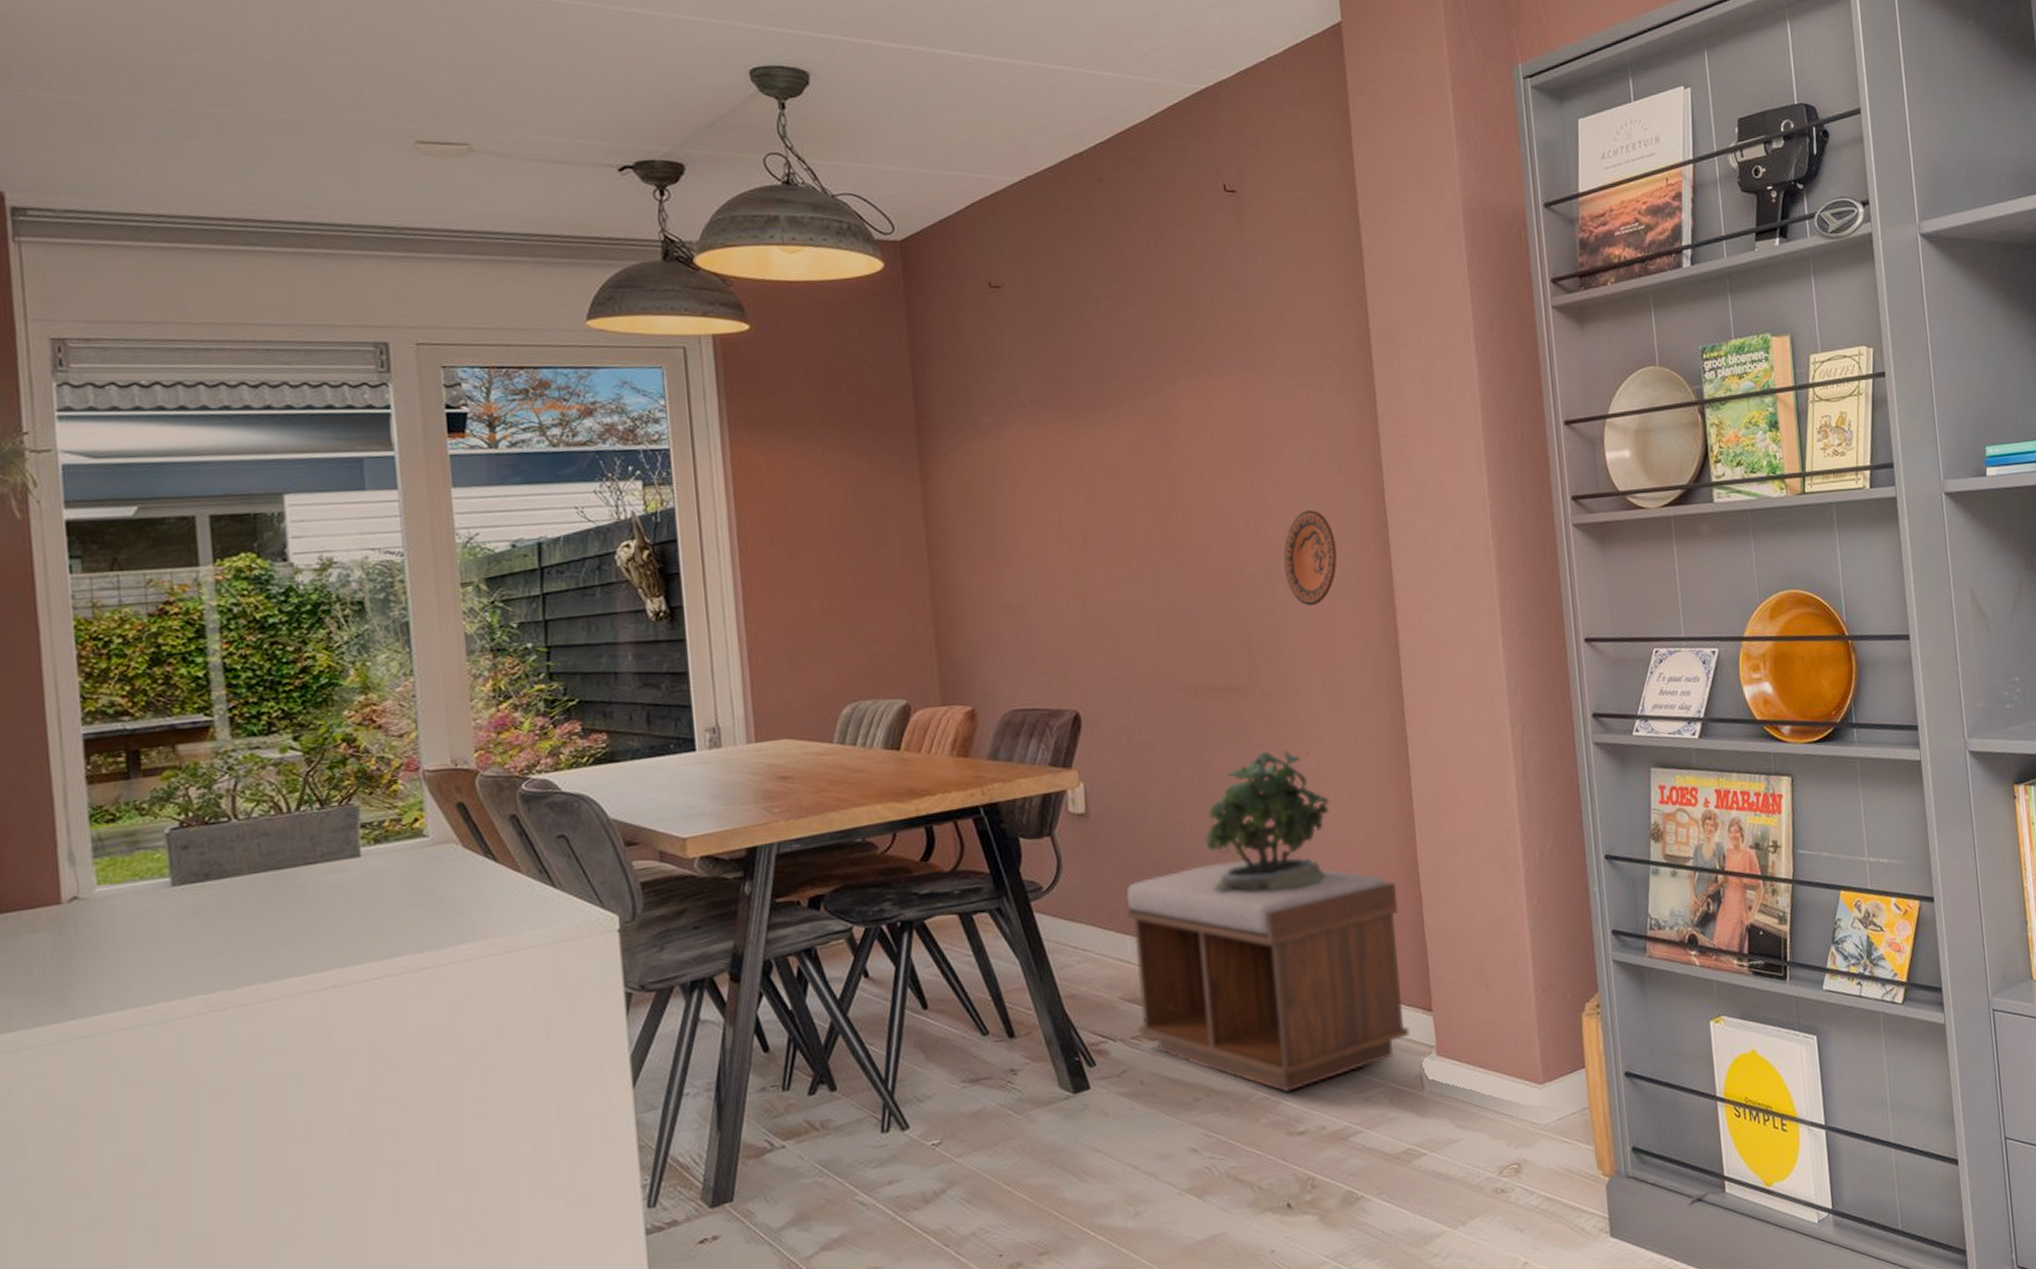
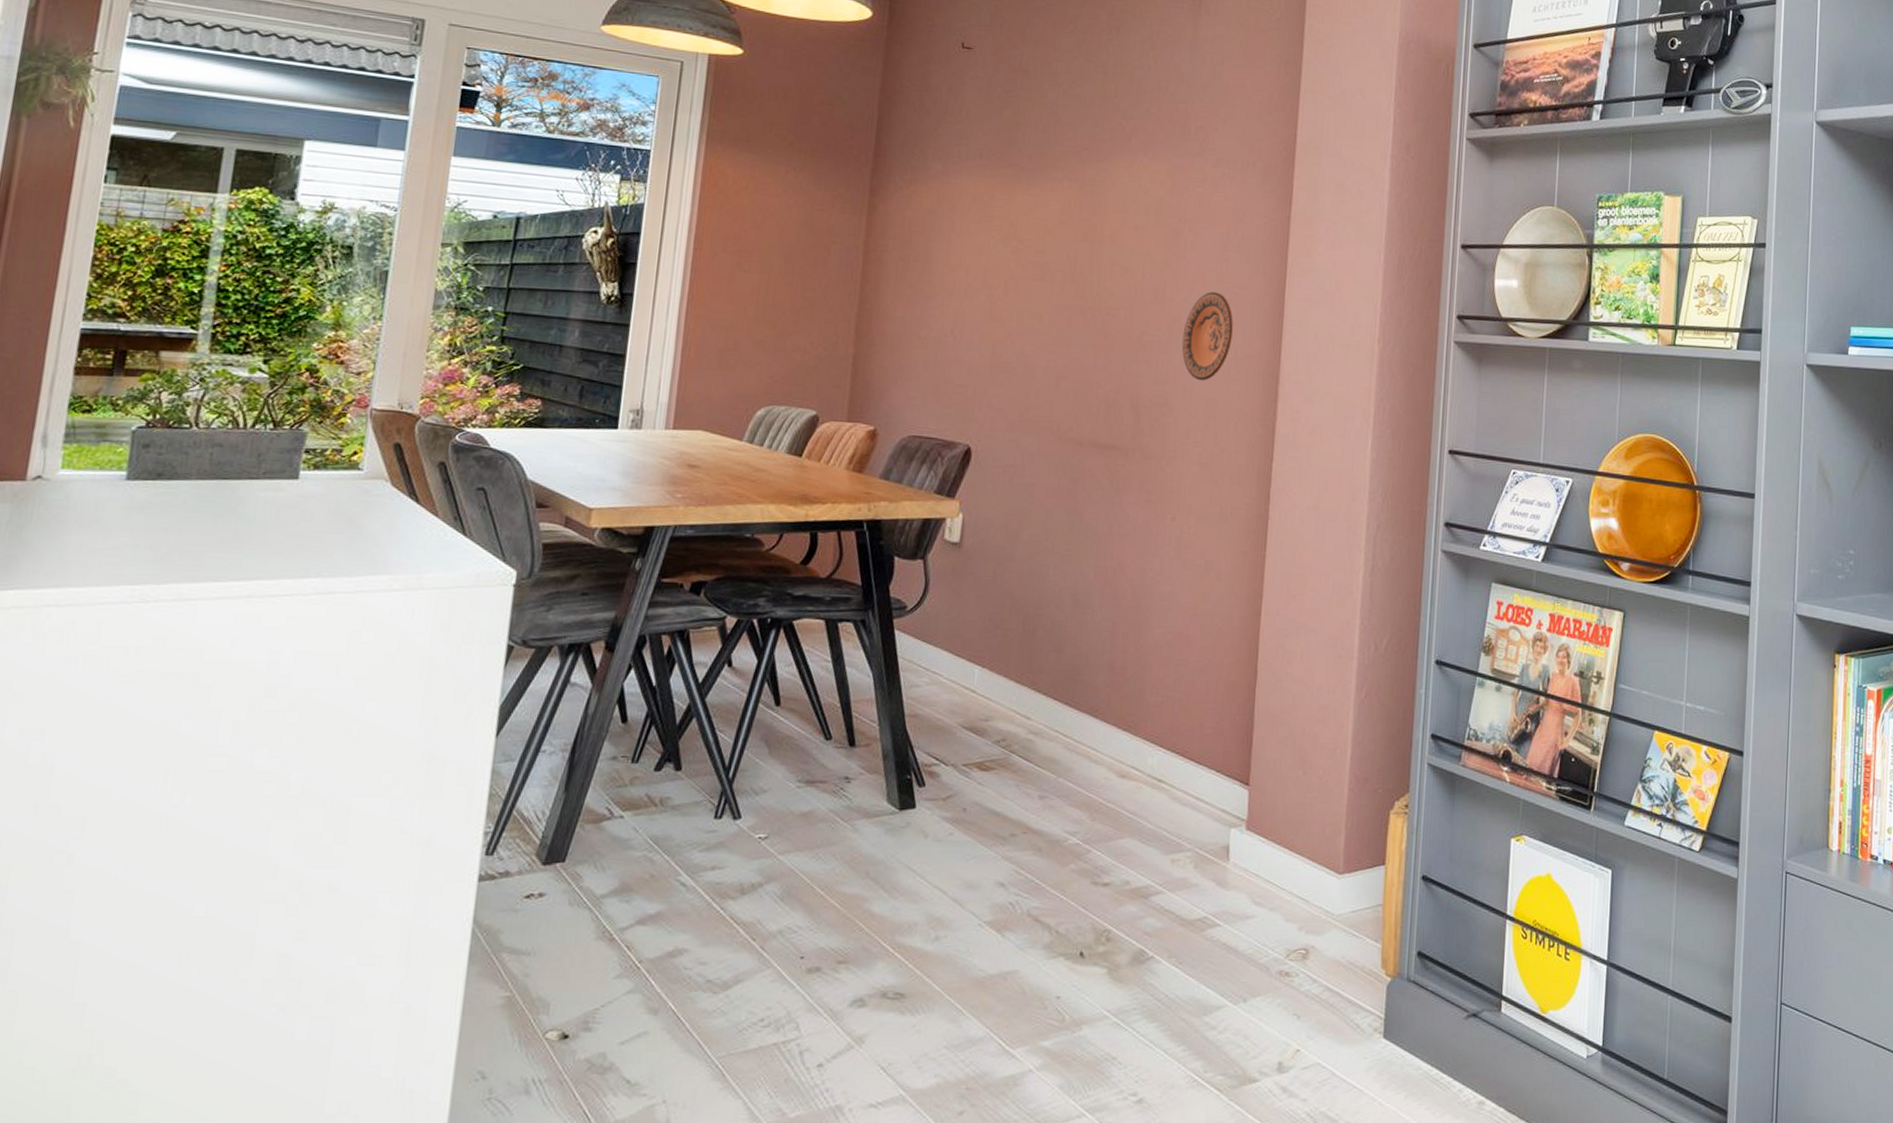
bench: present [1125,861,1410,1092] -> none [970,609,1236,842]
potted plant: present [1205,742,1330,892] -> none [1063,501,1187,646]

